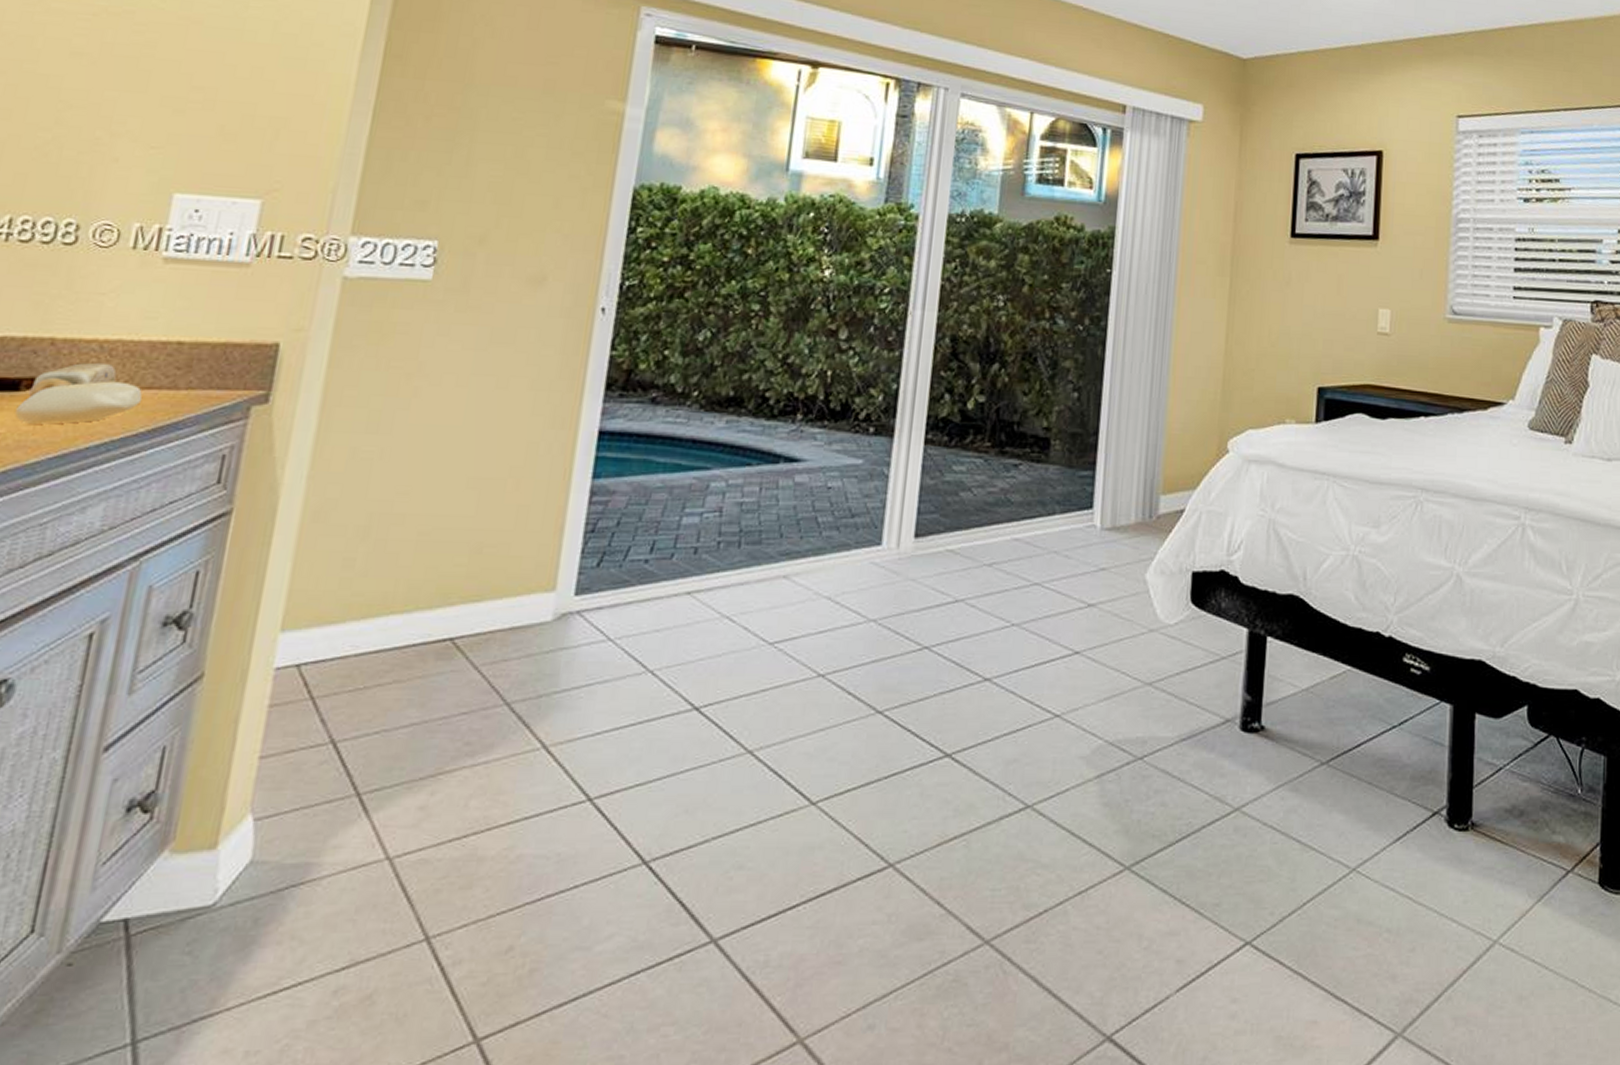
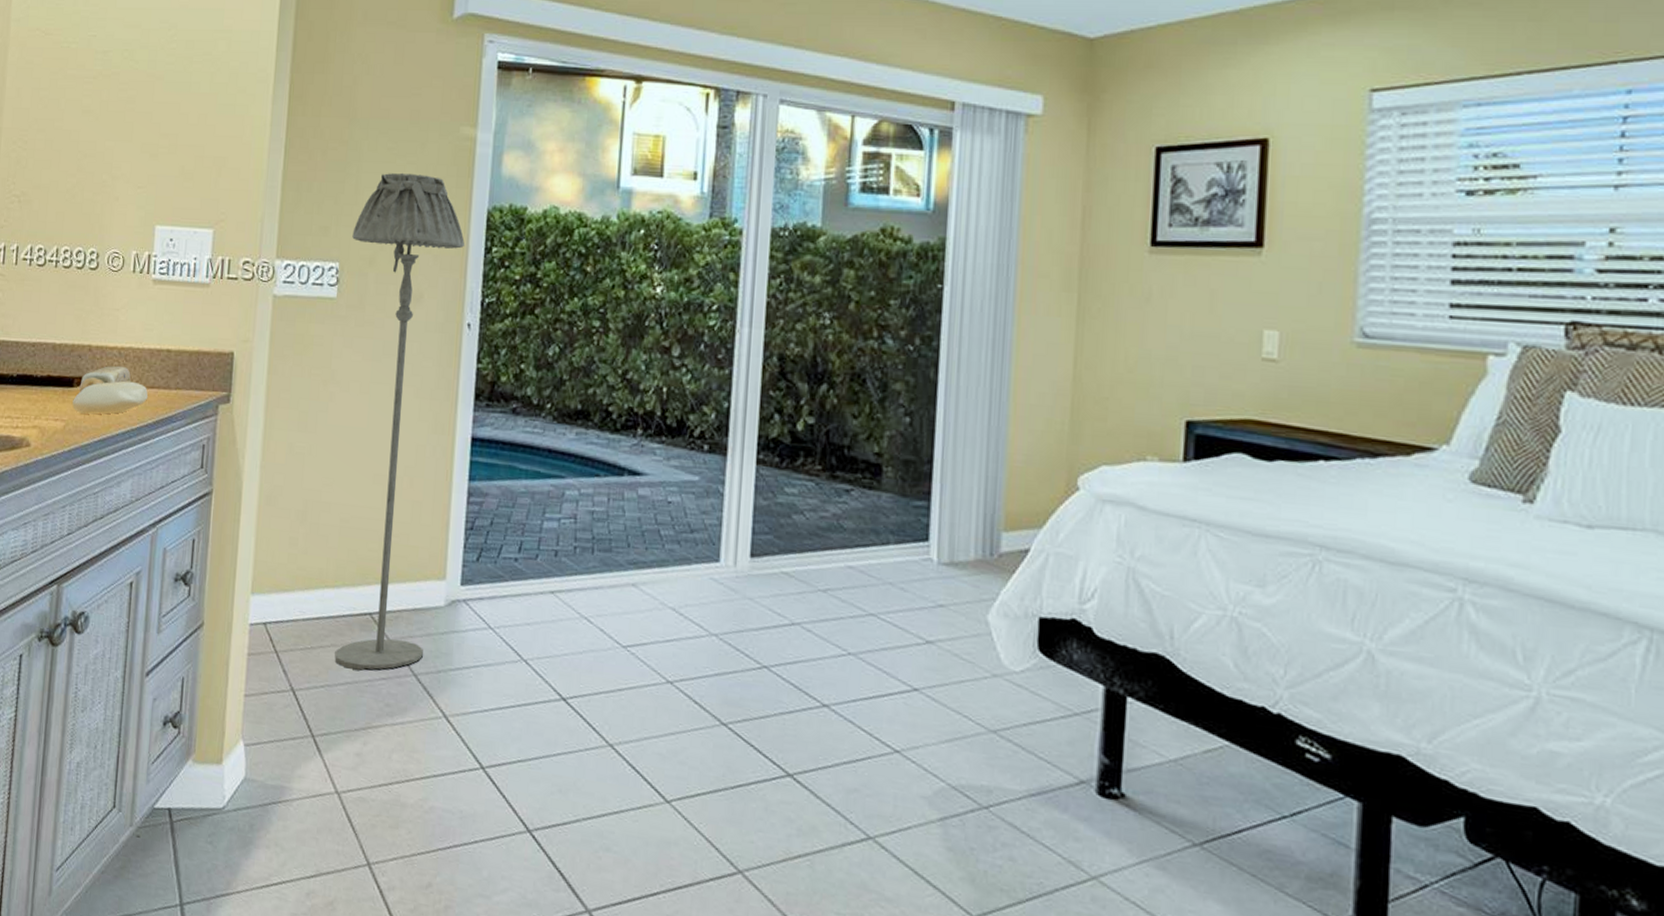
floor lamp: none [397,144,604,707] -> present [334,172,465,672]

